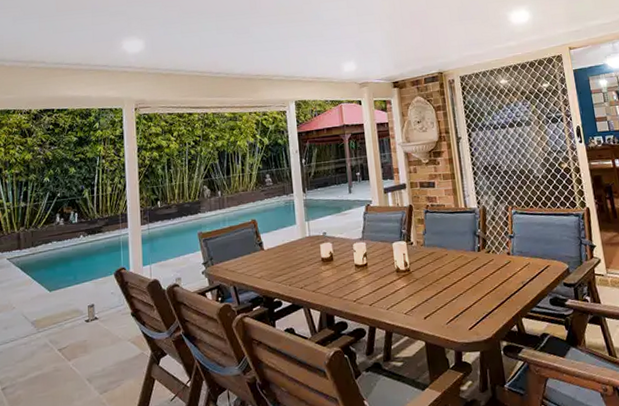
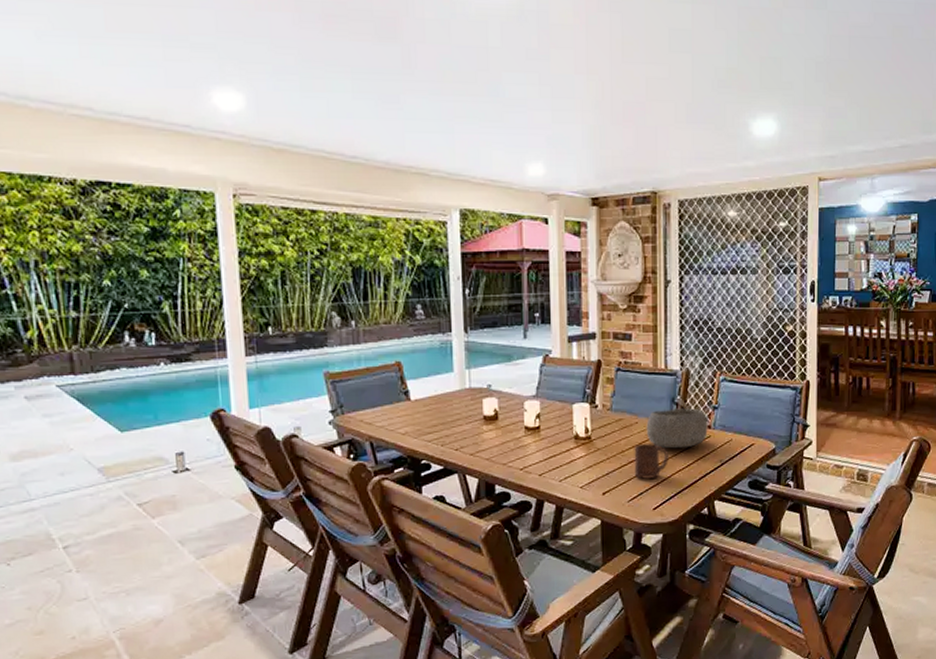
cup: none [446,271,477,304] -> present [634,444,669,480]
bowl: none [454,239,508,275] -> present [646,408,708,449]

